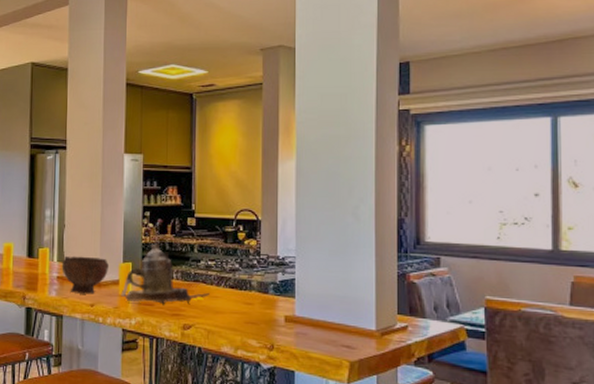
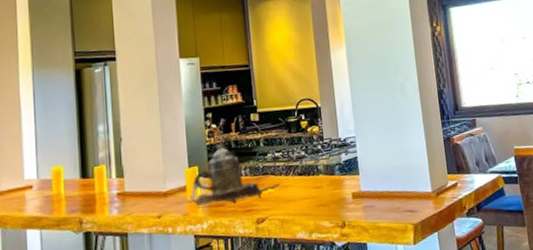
bowl: present [61,255,108,294] -> none [121,166,174,209]

